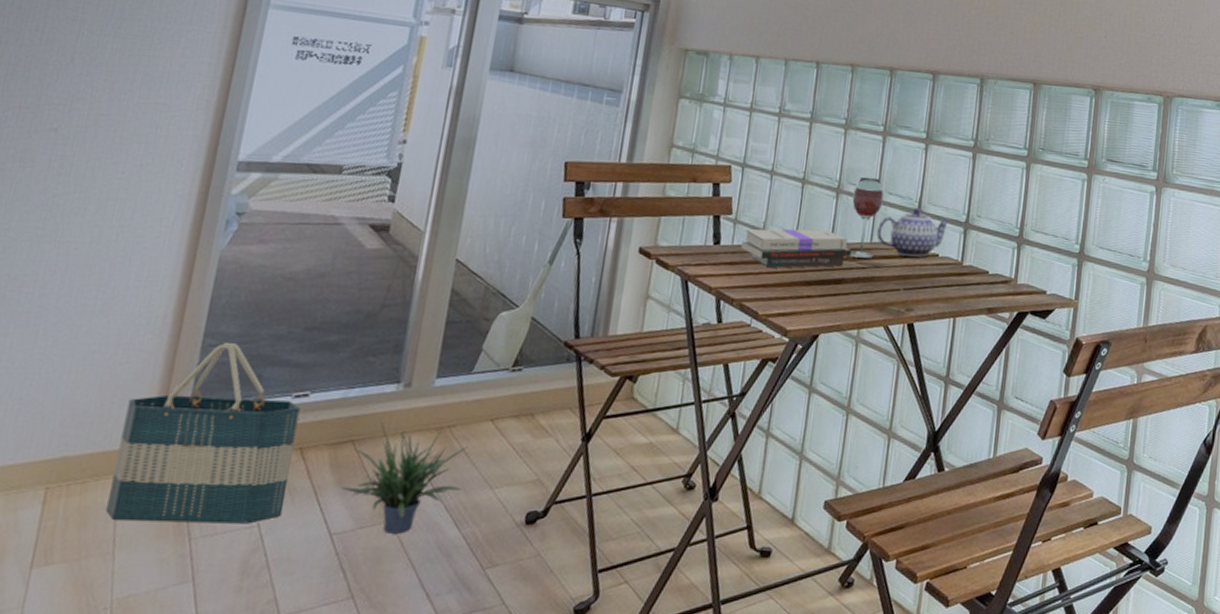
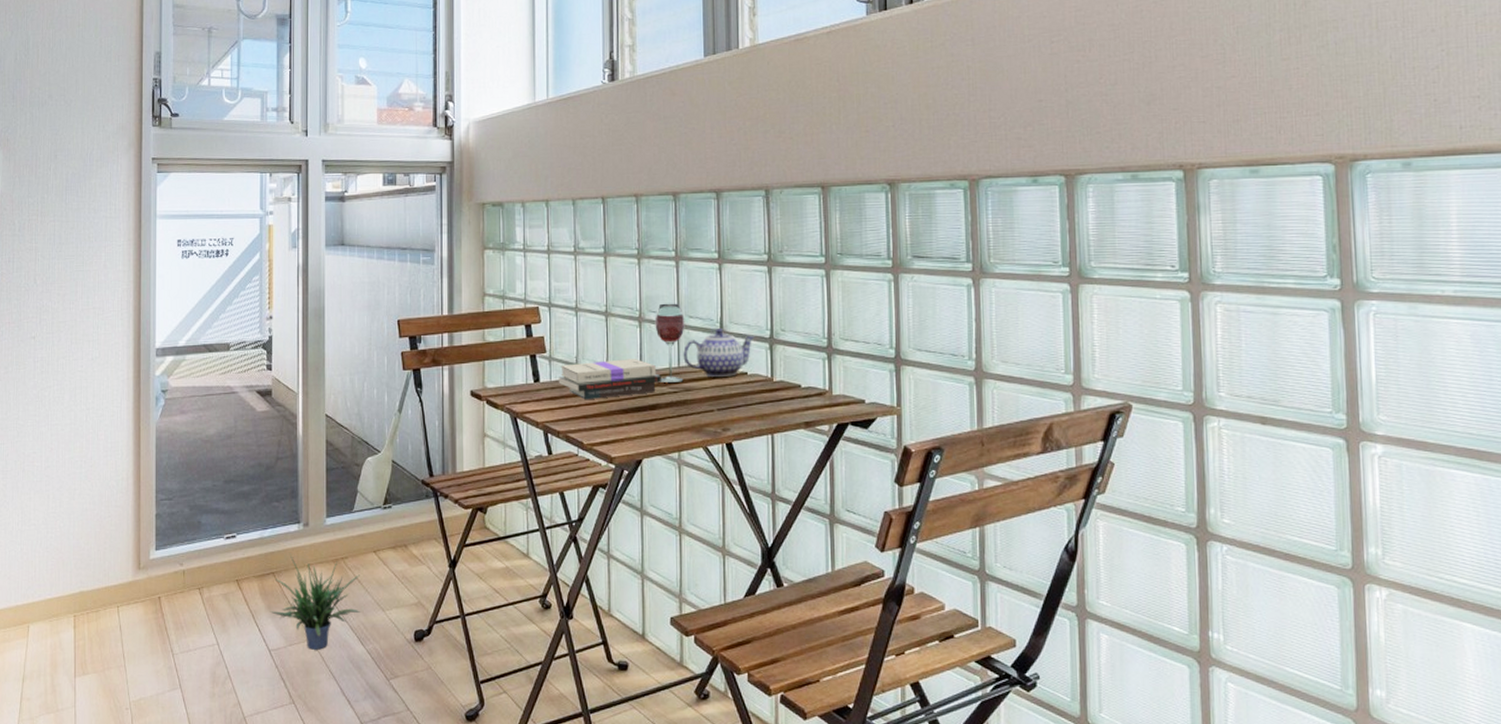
tote bag: present [106,341,300,524] -> none [115,496,233,643]

